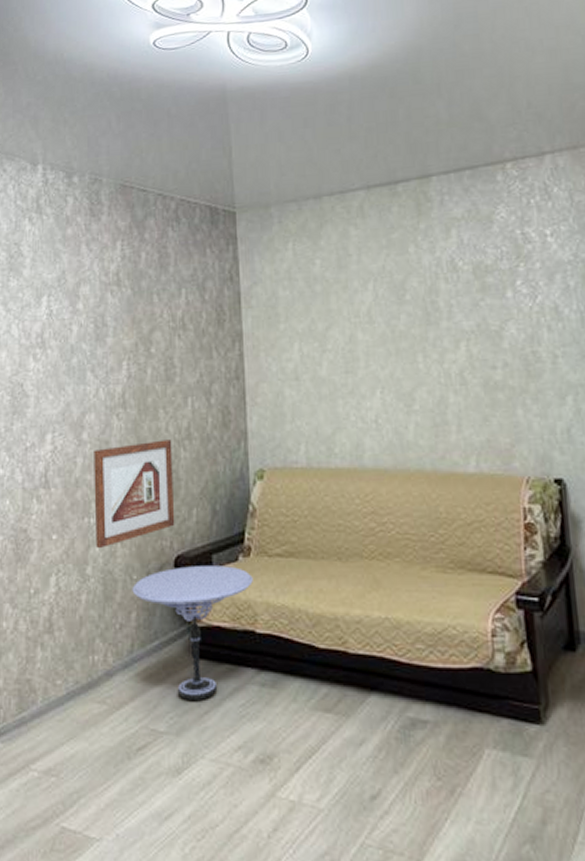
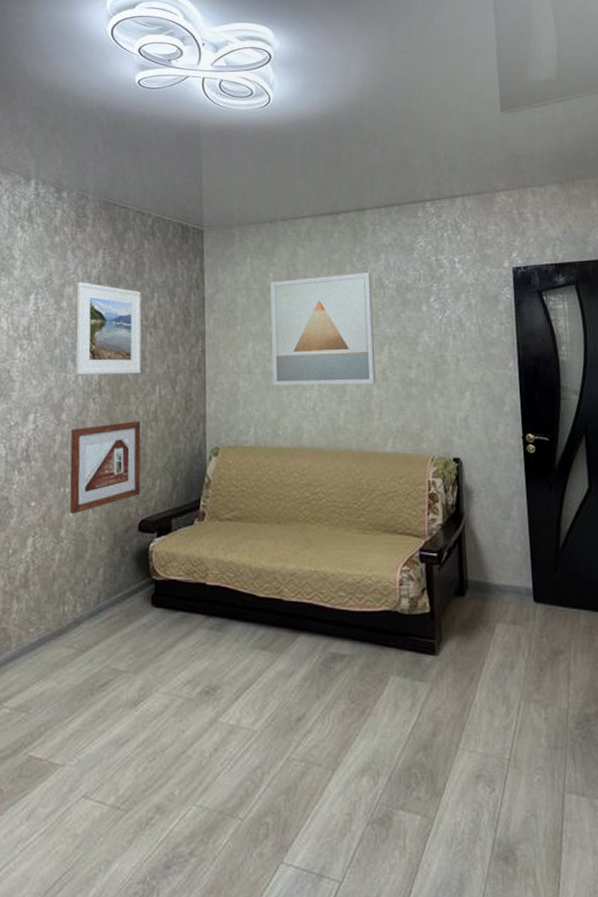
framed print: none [93,279,170,387] -> present [76,281,142,375]
side table: present [132,566,253,700] -> none [100,528,206,643]
wall art: none [317,253,452,394] -> present [270,273,376,386]

